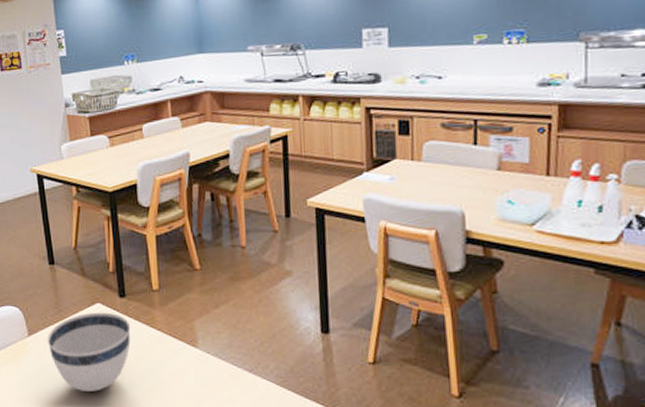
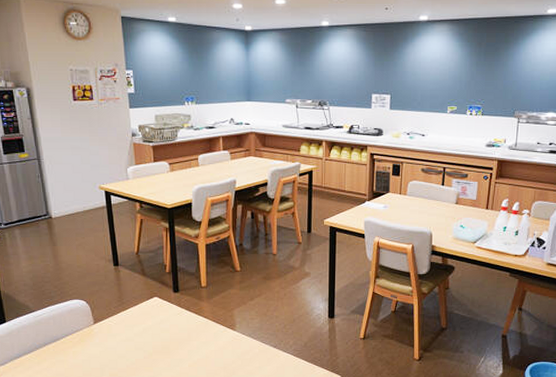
bowl: present [47,312,131,392] -> none [110,304,182,366]

